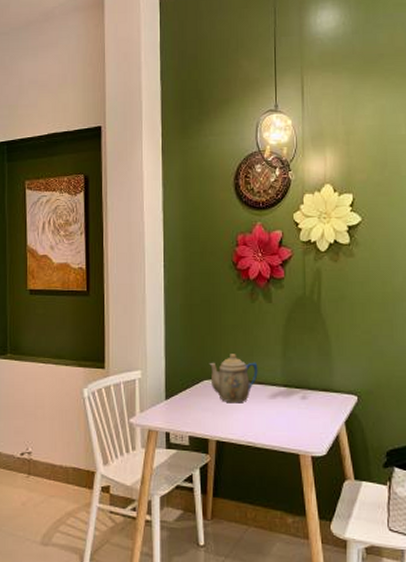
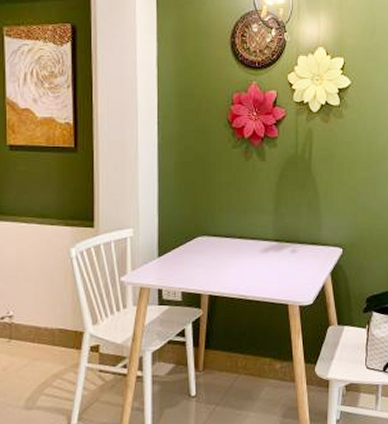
teapot: present [209,354,258,403] -> none [202,211,251,259]

